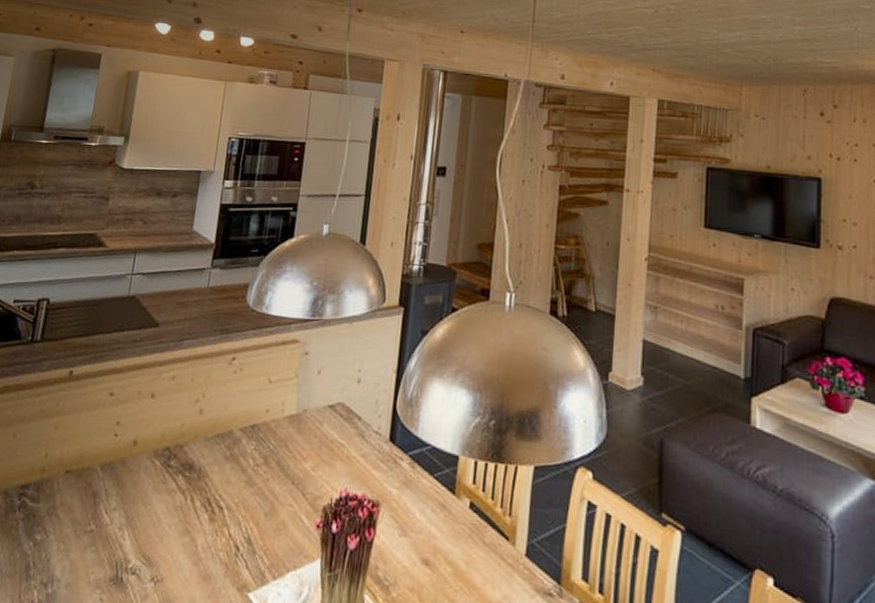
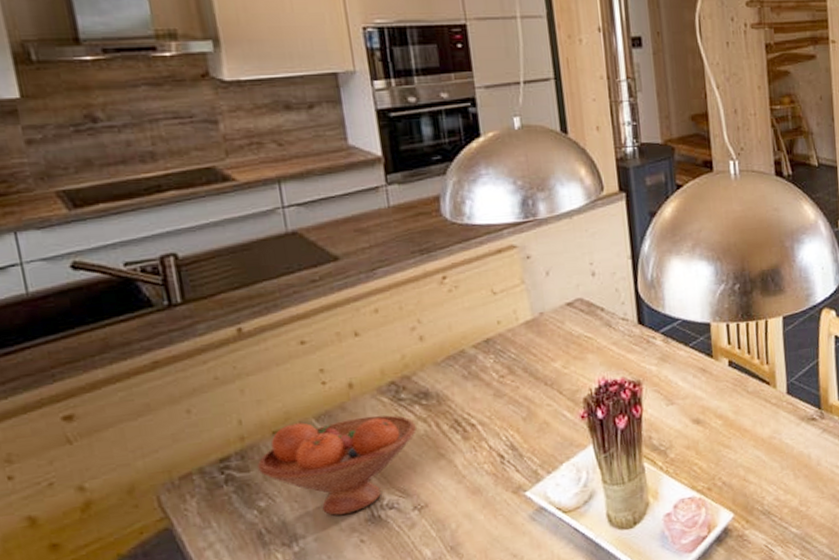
fruit bowl: none [45,466,175,568] -> present [257,415,417,516]

